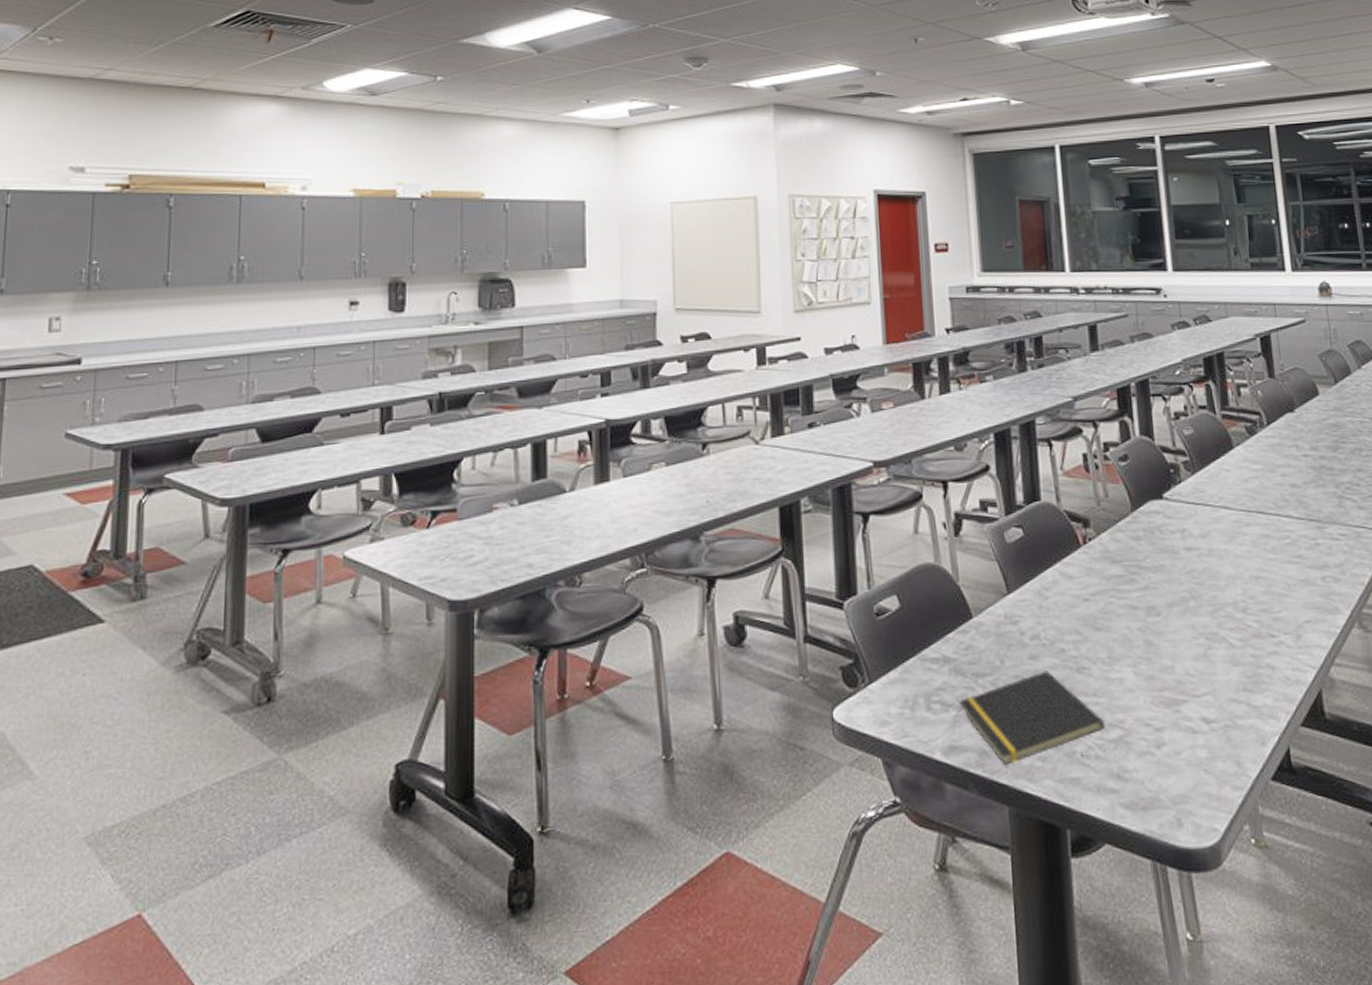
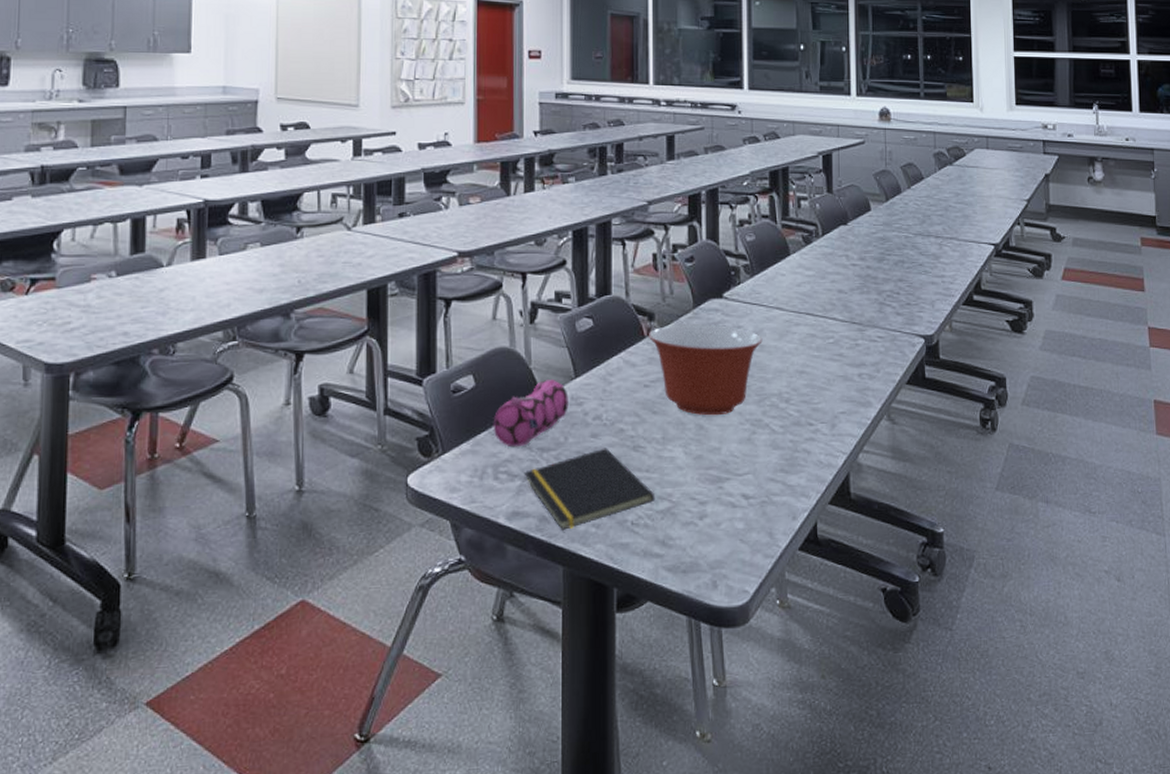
pencil case: none [921,595,1003,674] -> present [493,378,569,448]
mixing bowl: none [1083,528,1211,631] -> present [648,324,763,416]

